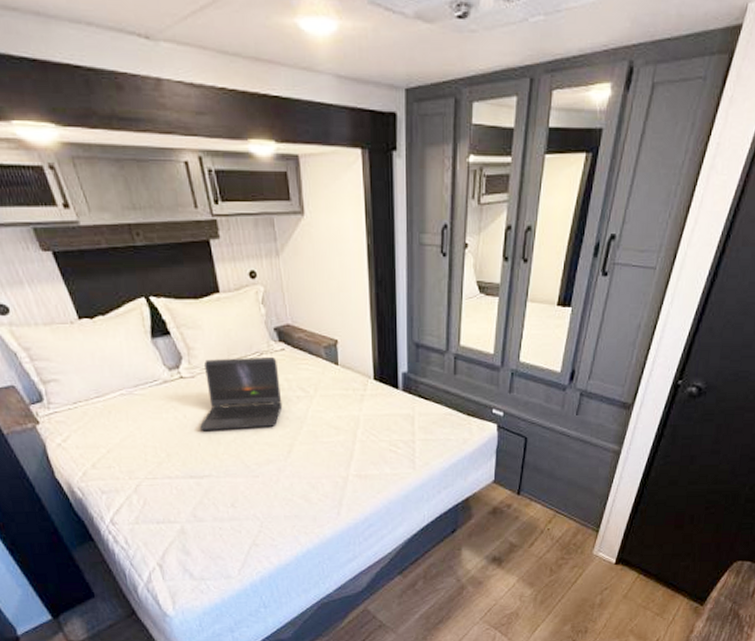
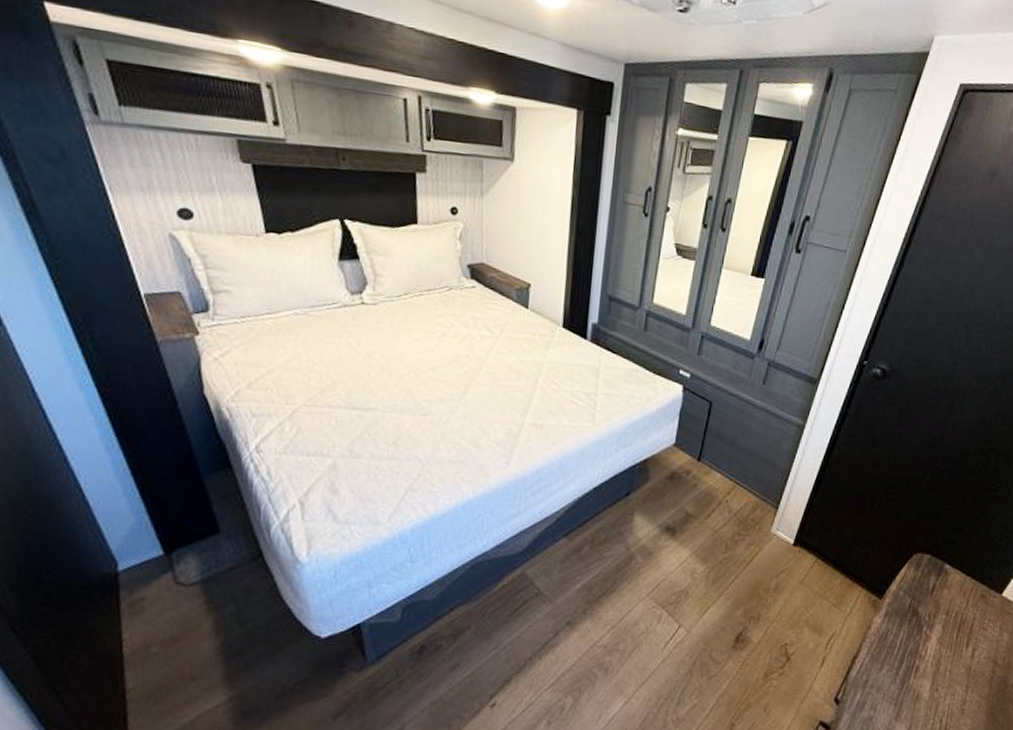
laptop computer: present [199,357,283,432] -> none [372,288,466,365]

